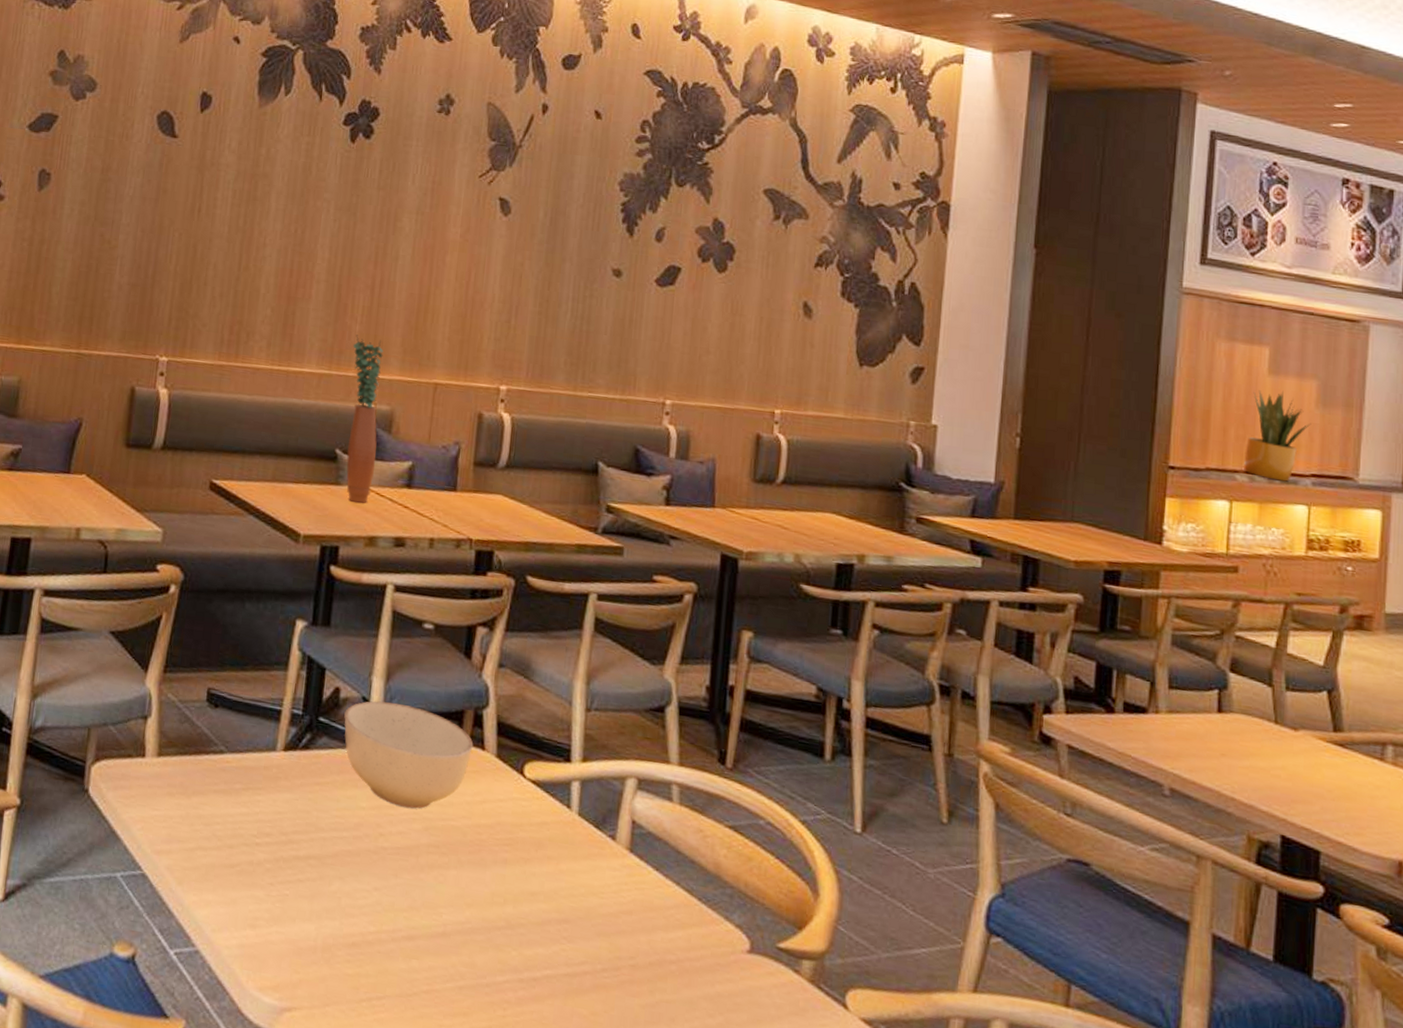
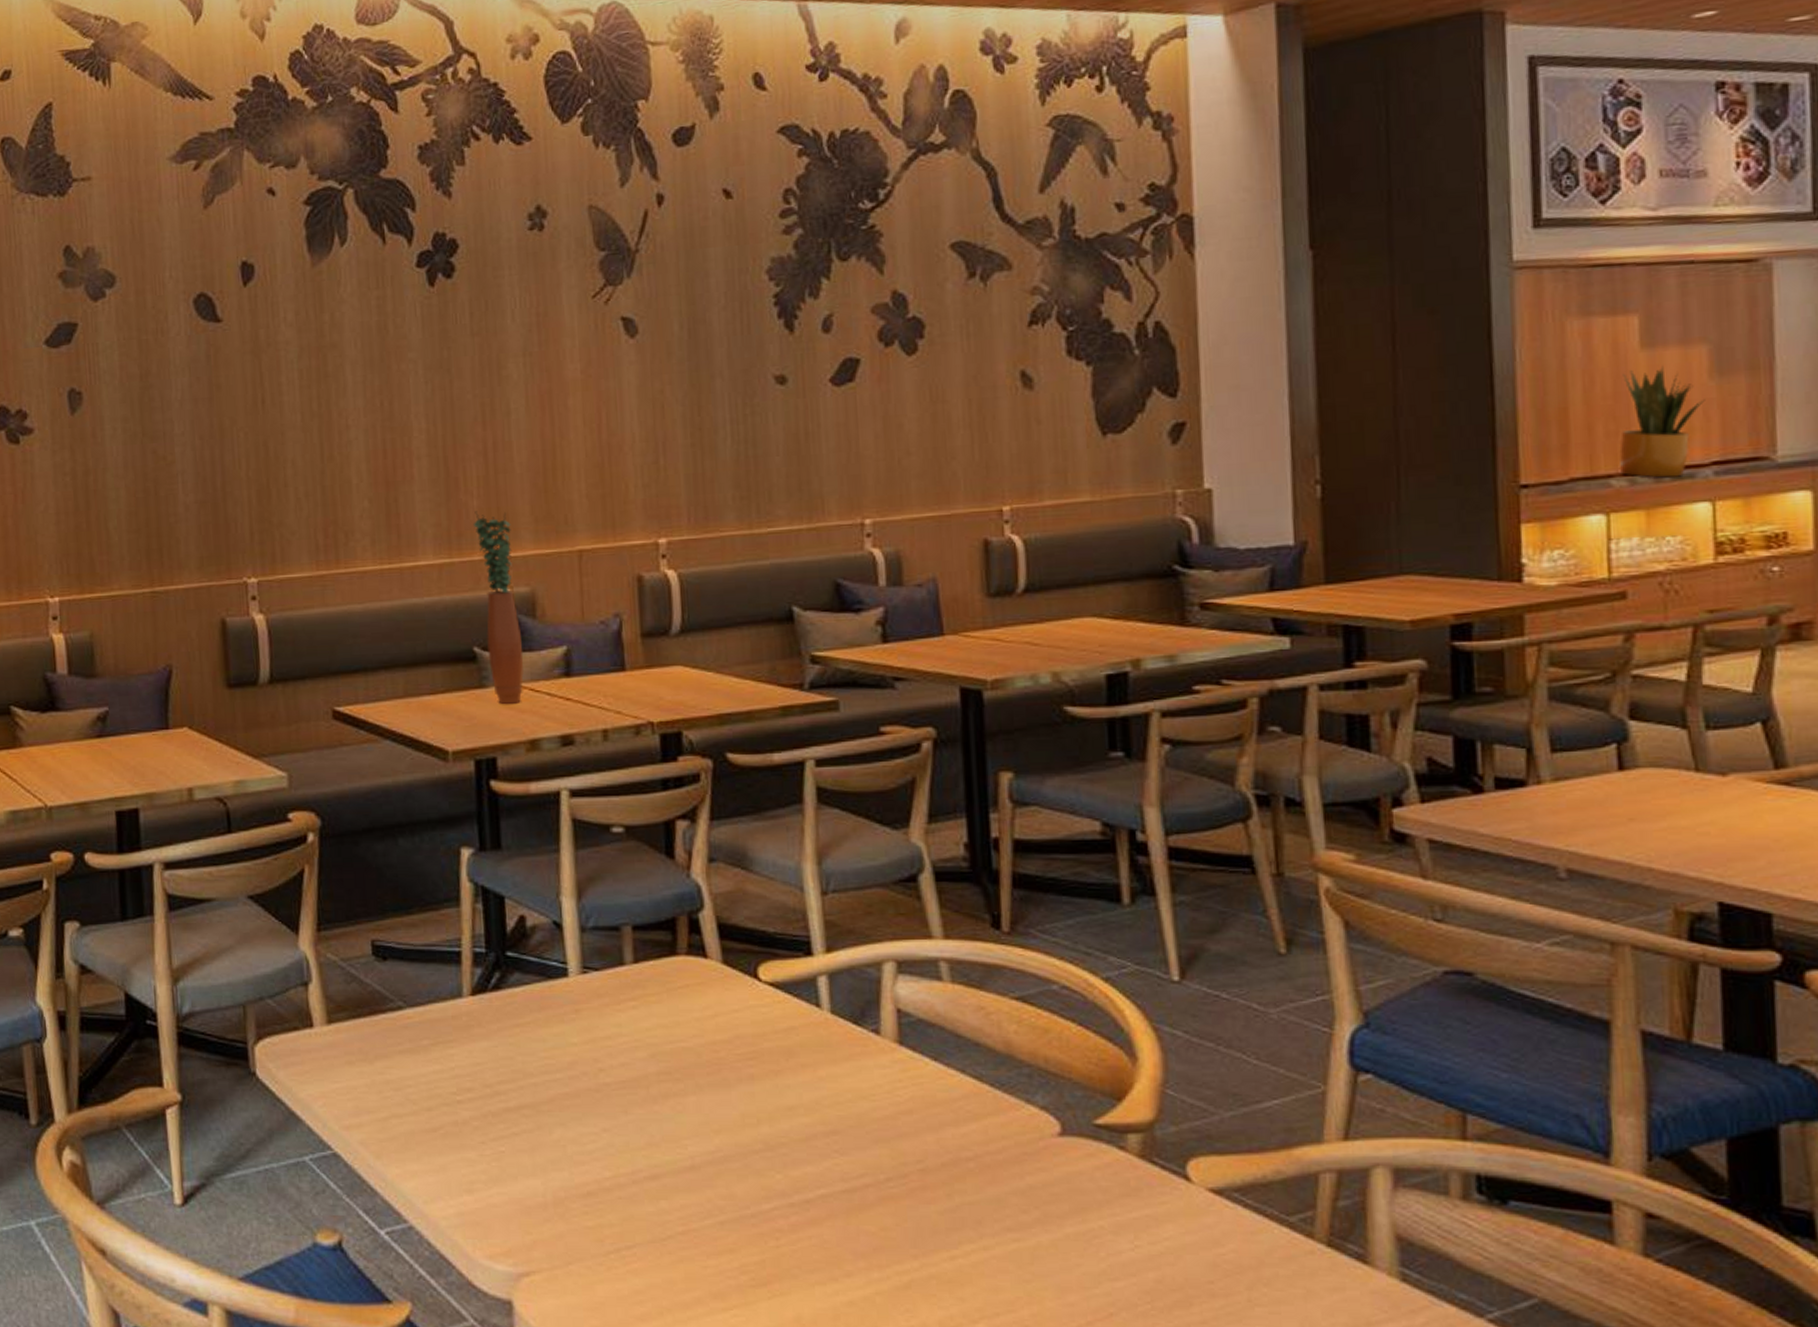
bowl: present [344,701,474,809] -> none [535,921,693,1035]

